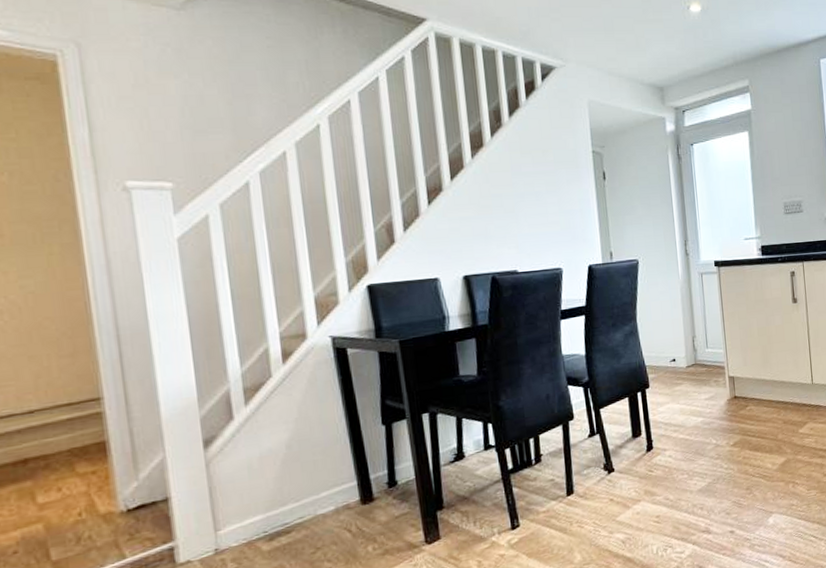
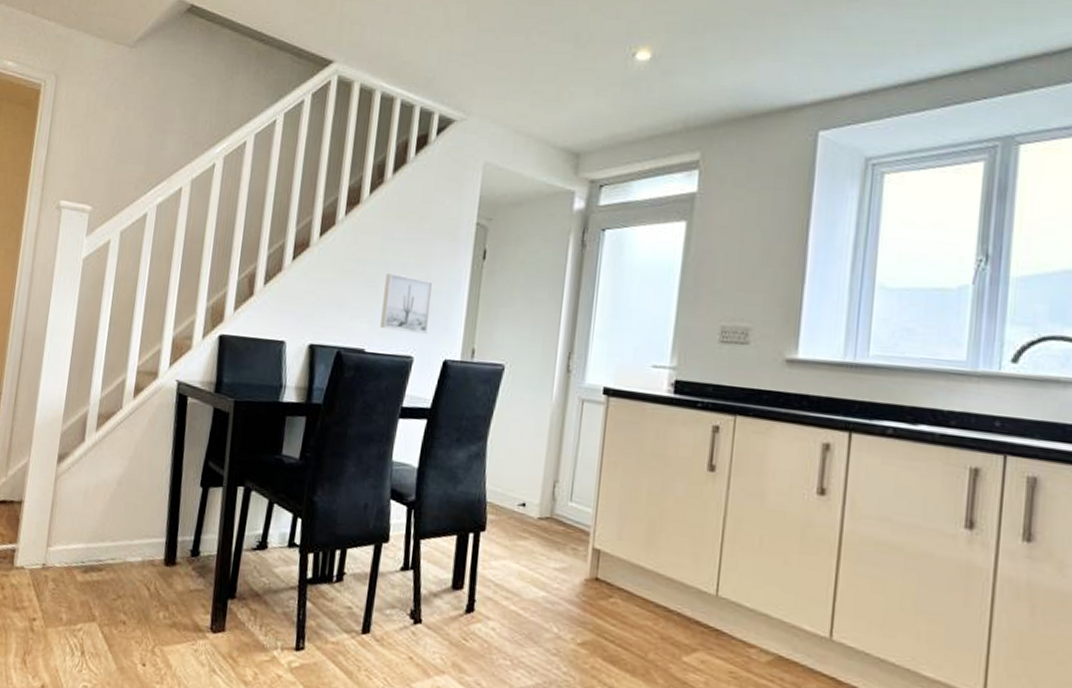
wall art: none [523,202,570,250] -> present [380,272,433,334]

